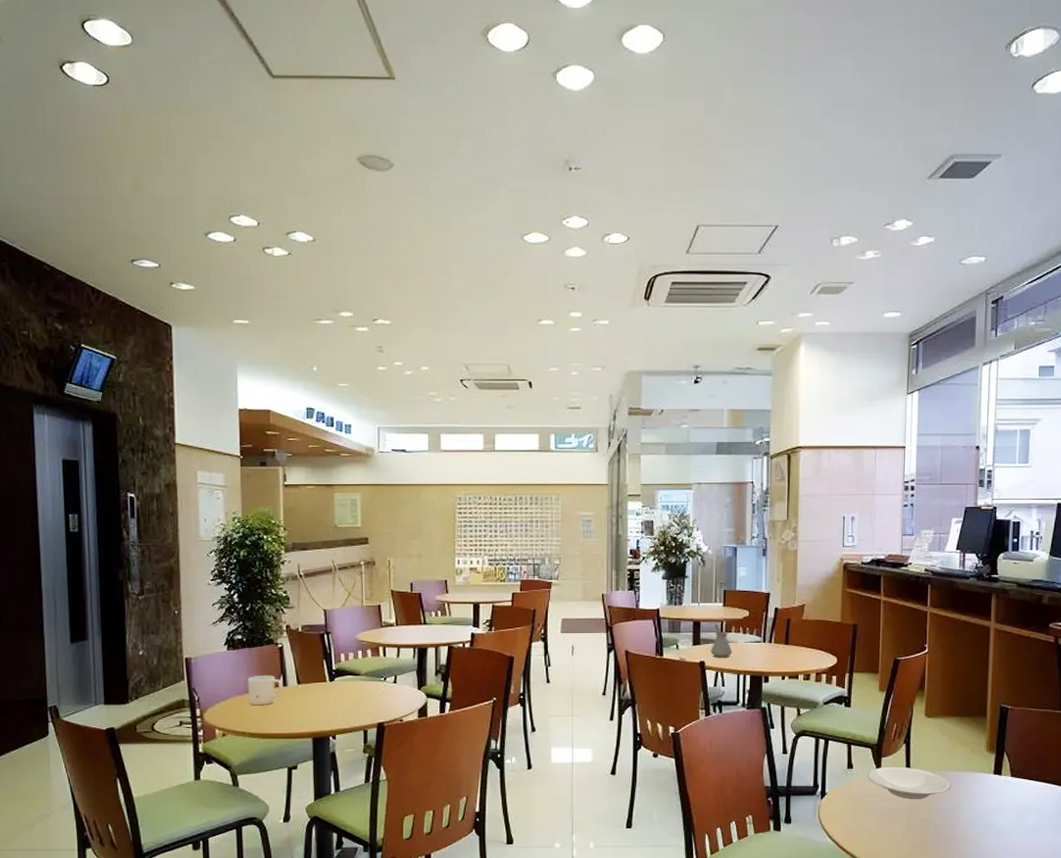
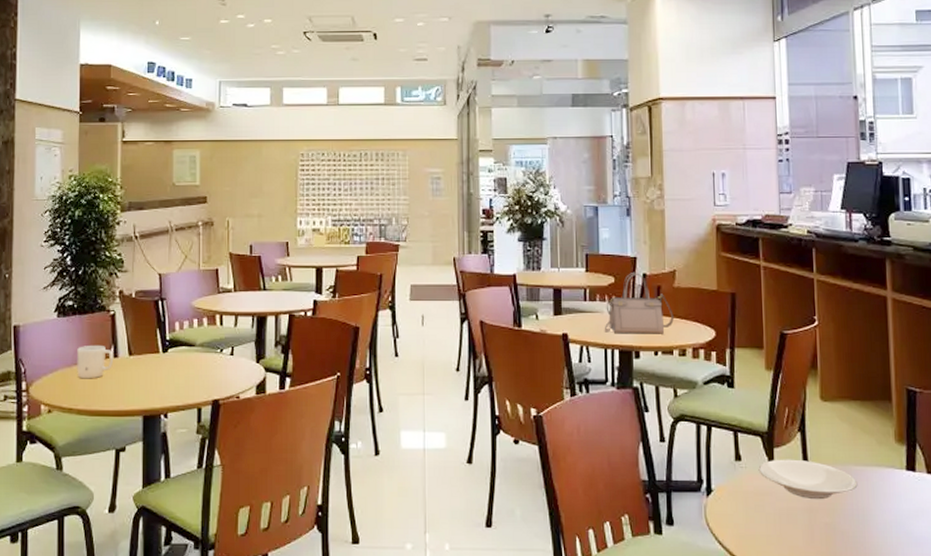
coffee pot: present [711,624,733,658] -> none [574,292,598,330]
handbag: none [739,607,801,661] -> present [605,273,674,334]

